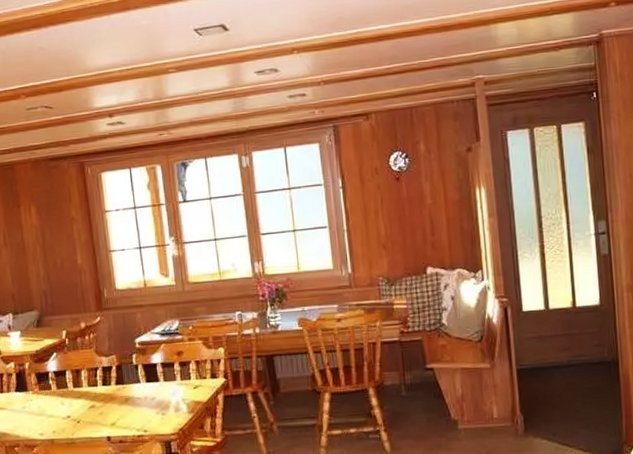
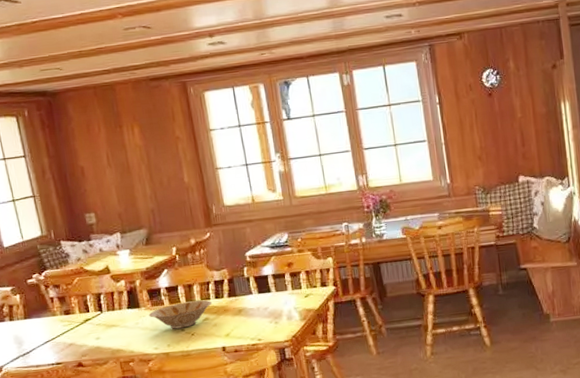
bowl: none [35,386,100,415] -> present [148,300,213,329]

